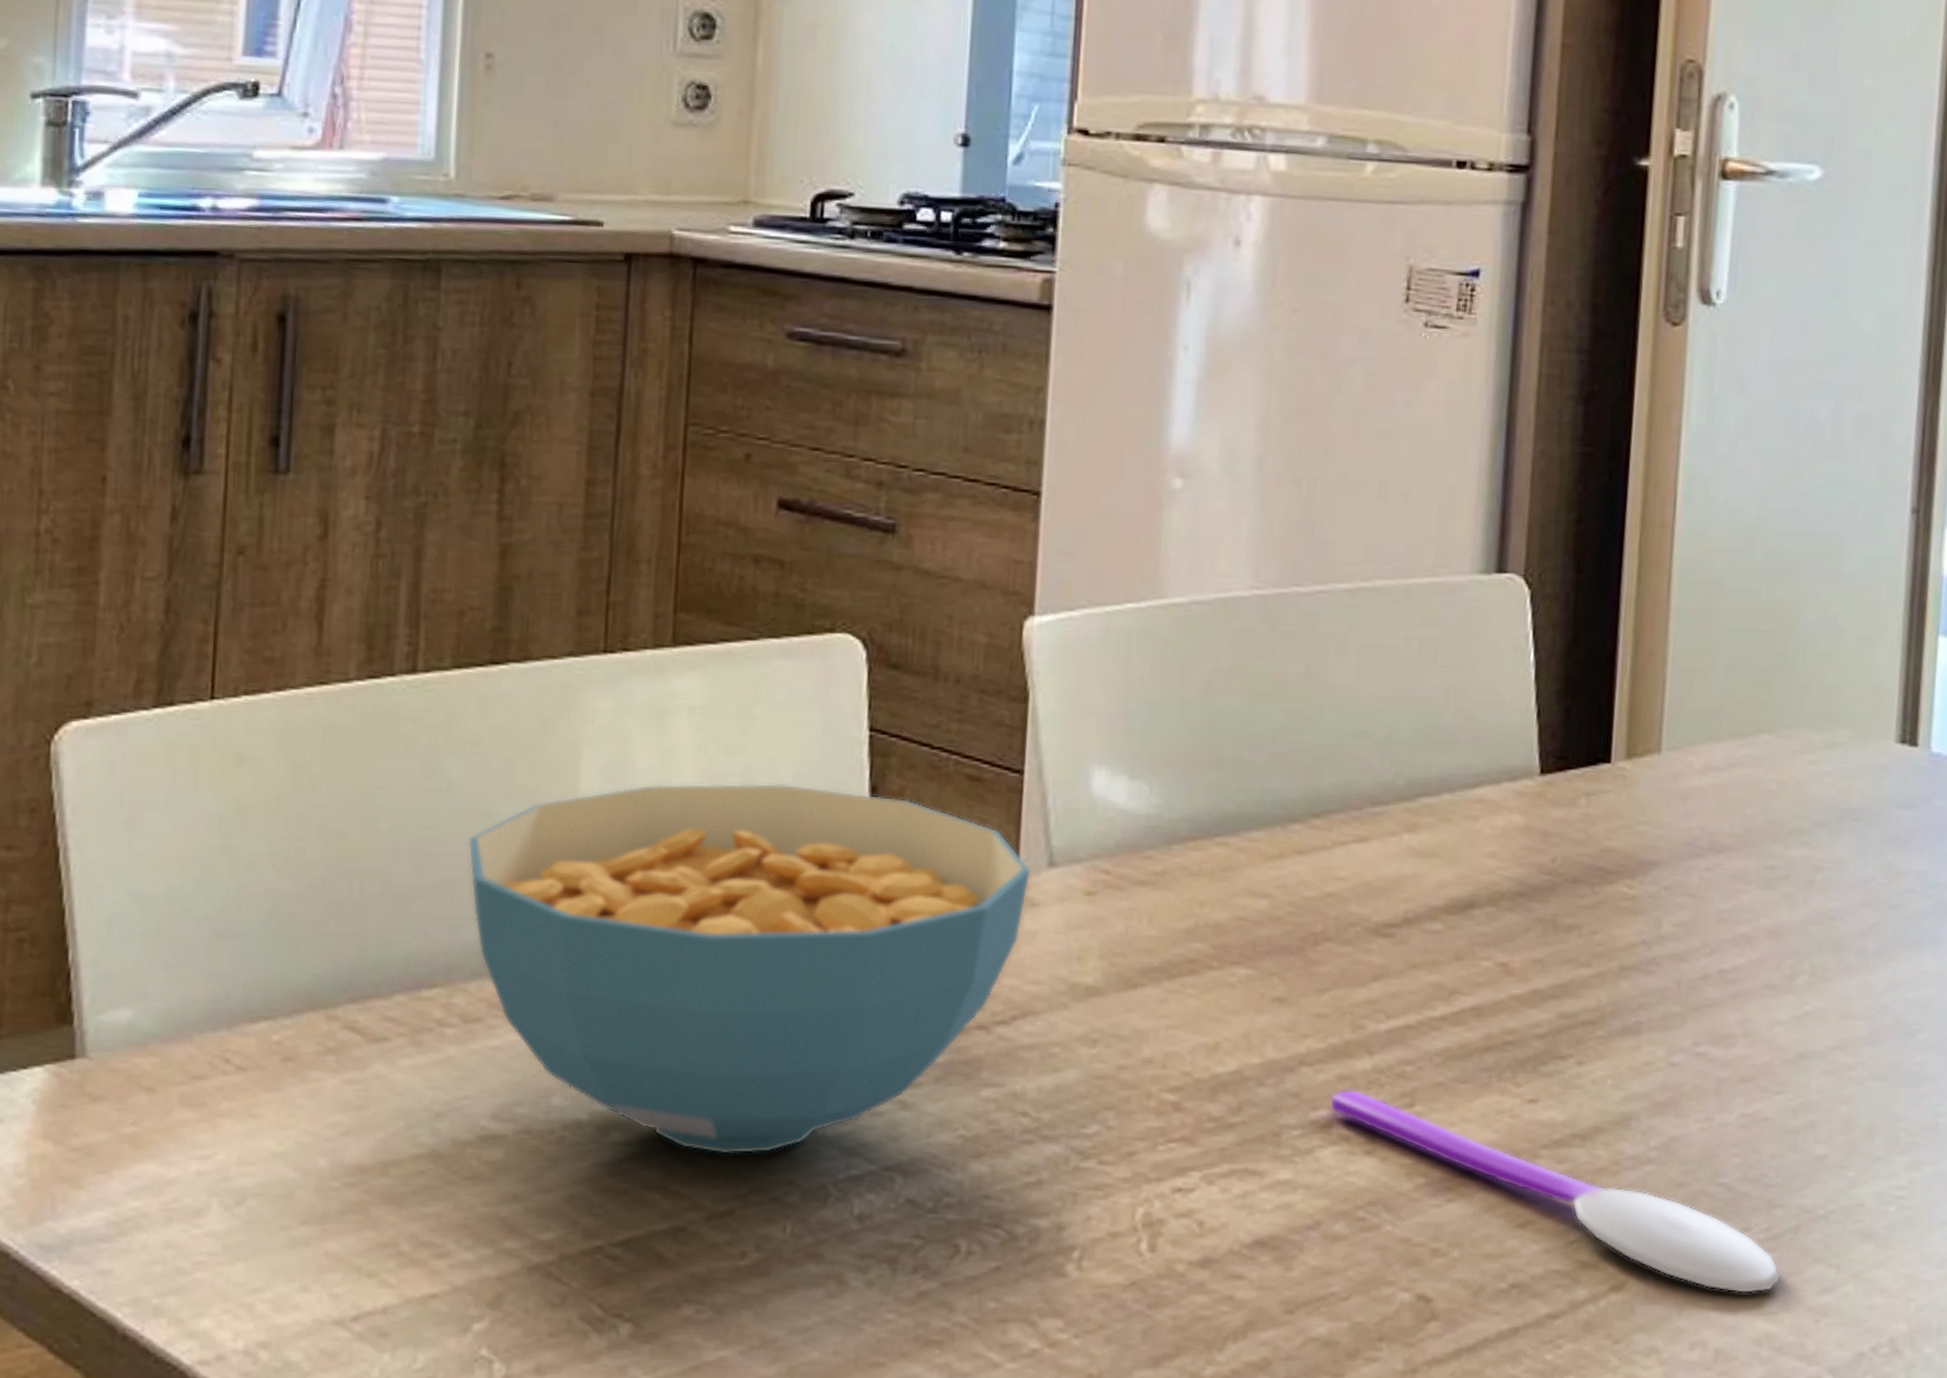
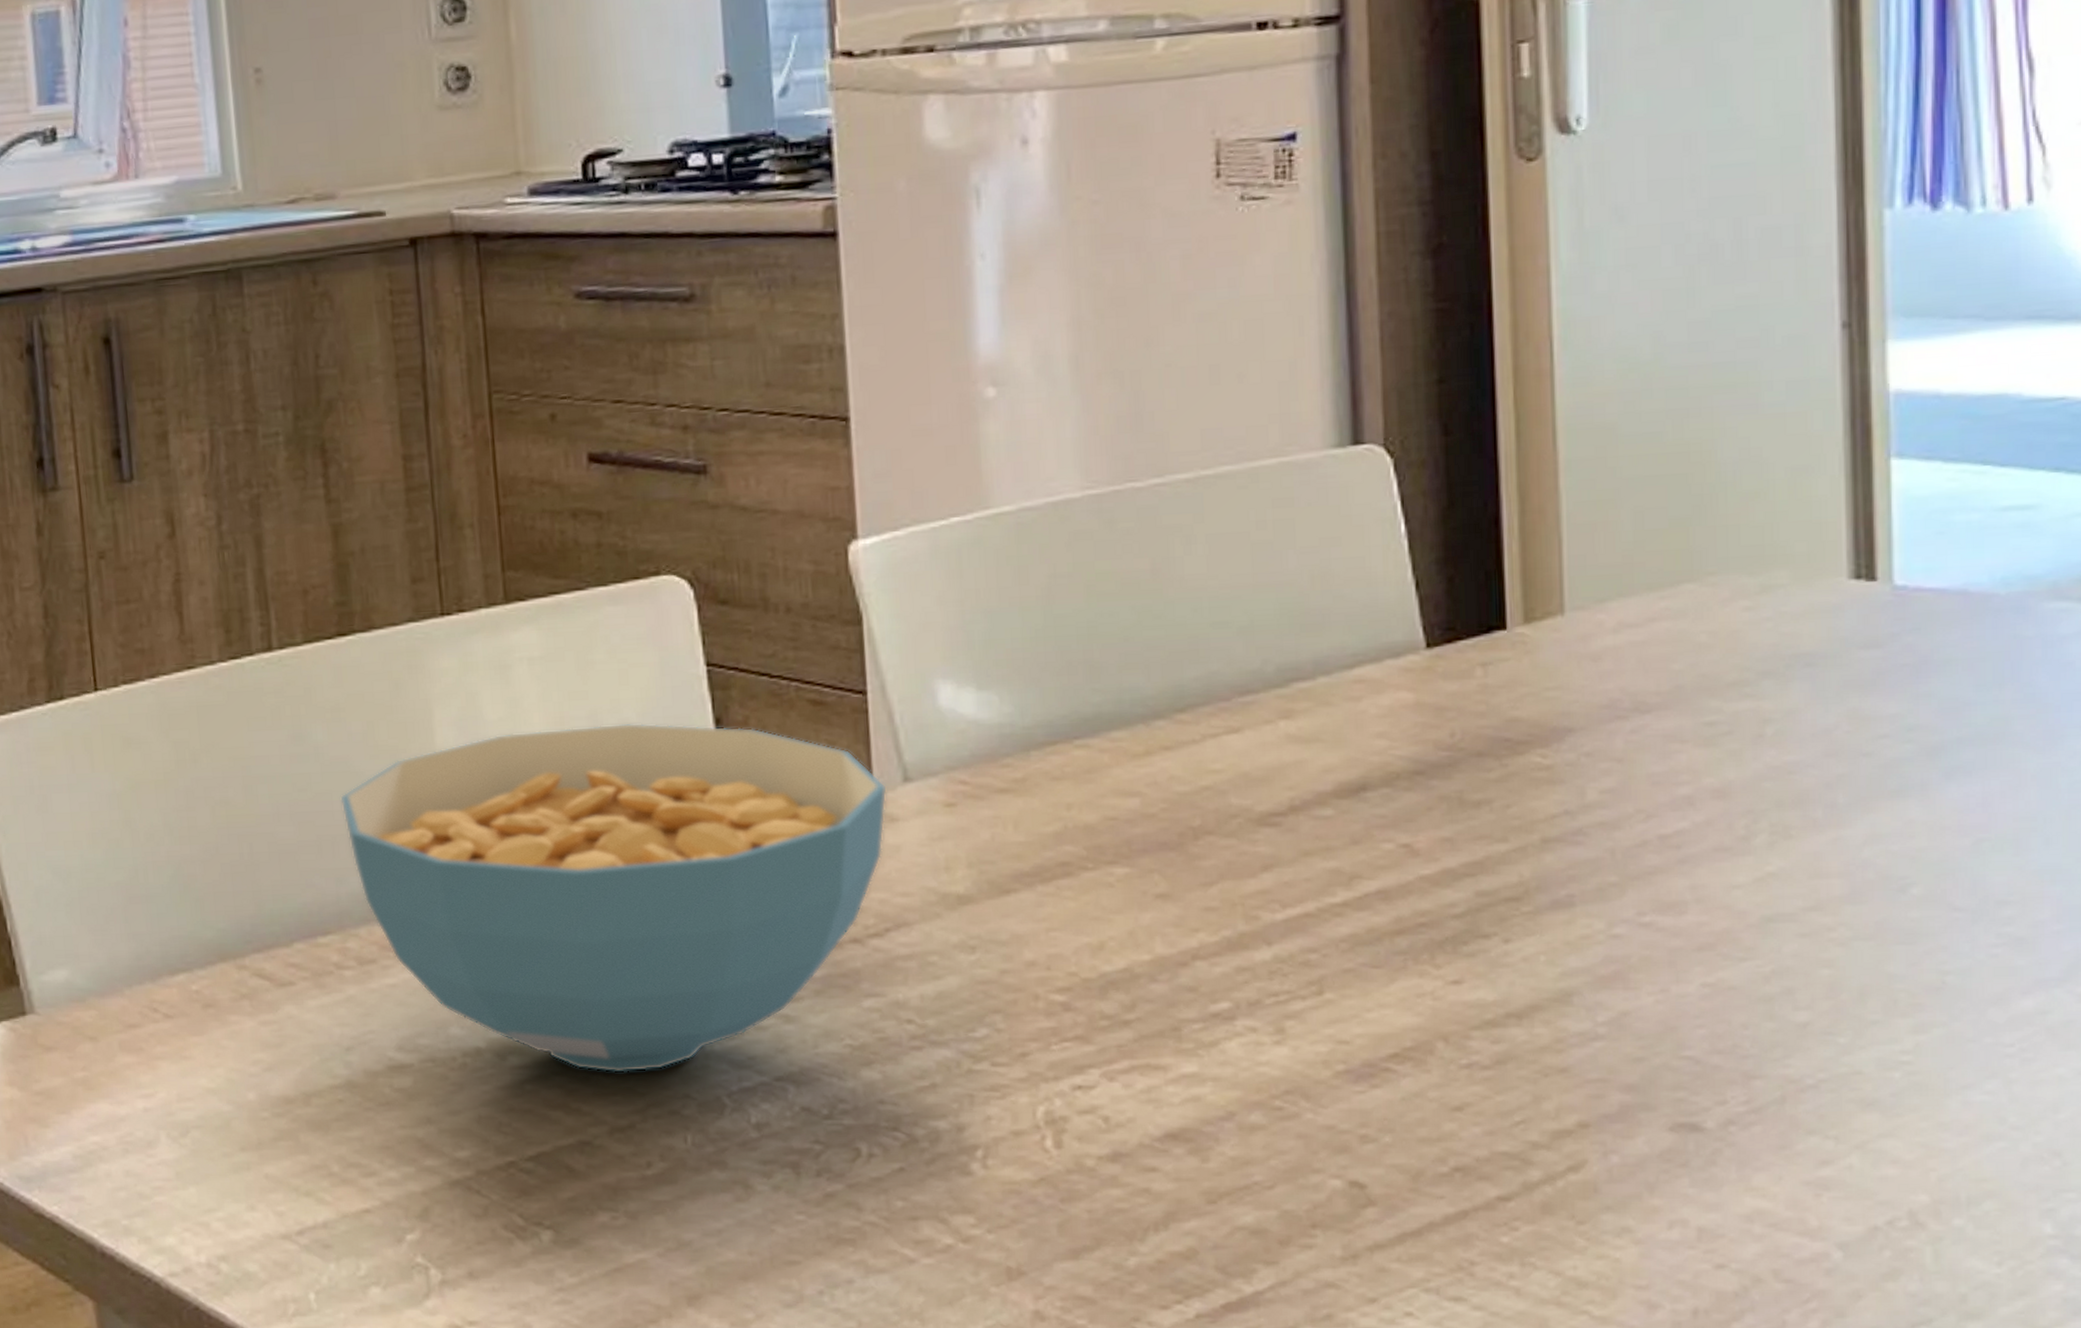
spoon: present [1329,1090,1782,1294] -> none [1229,981,1770,1170]

